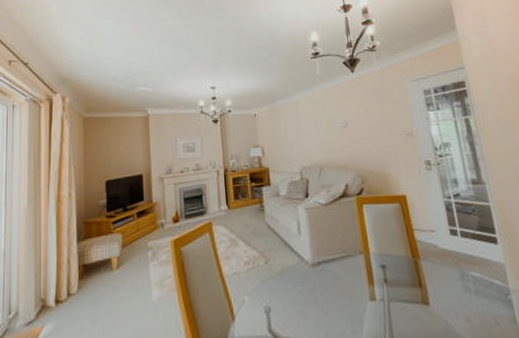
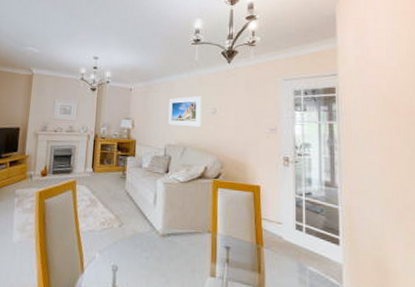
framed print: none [297,111,335,146] -> present [168,96,202,127]

